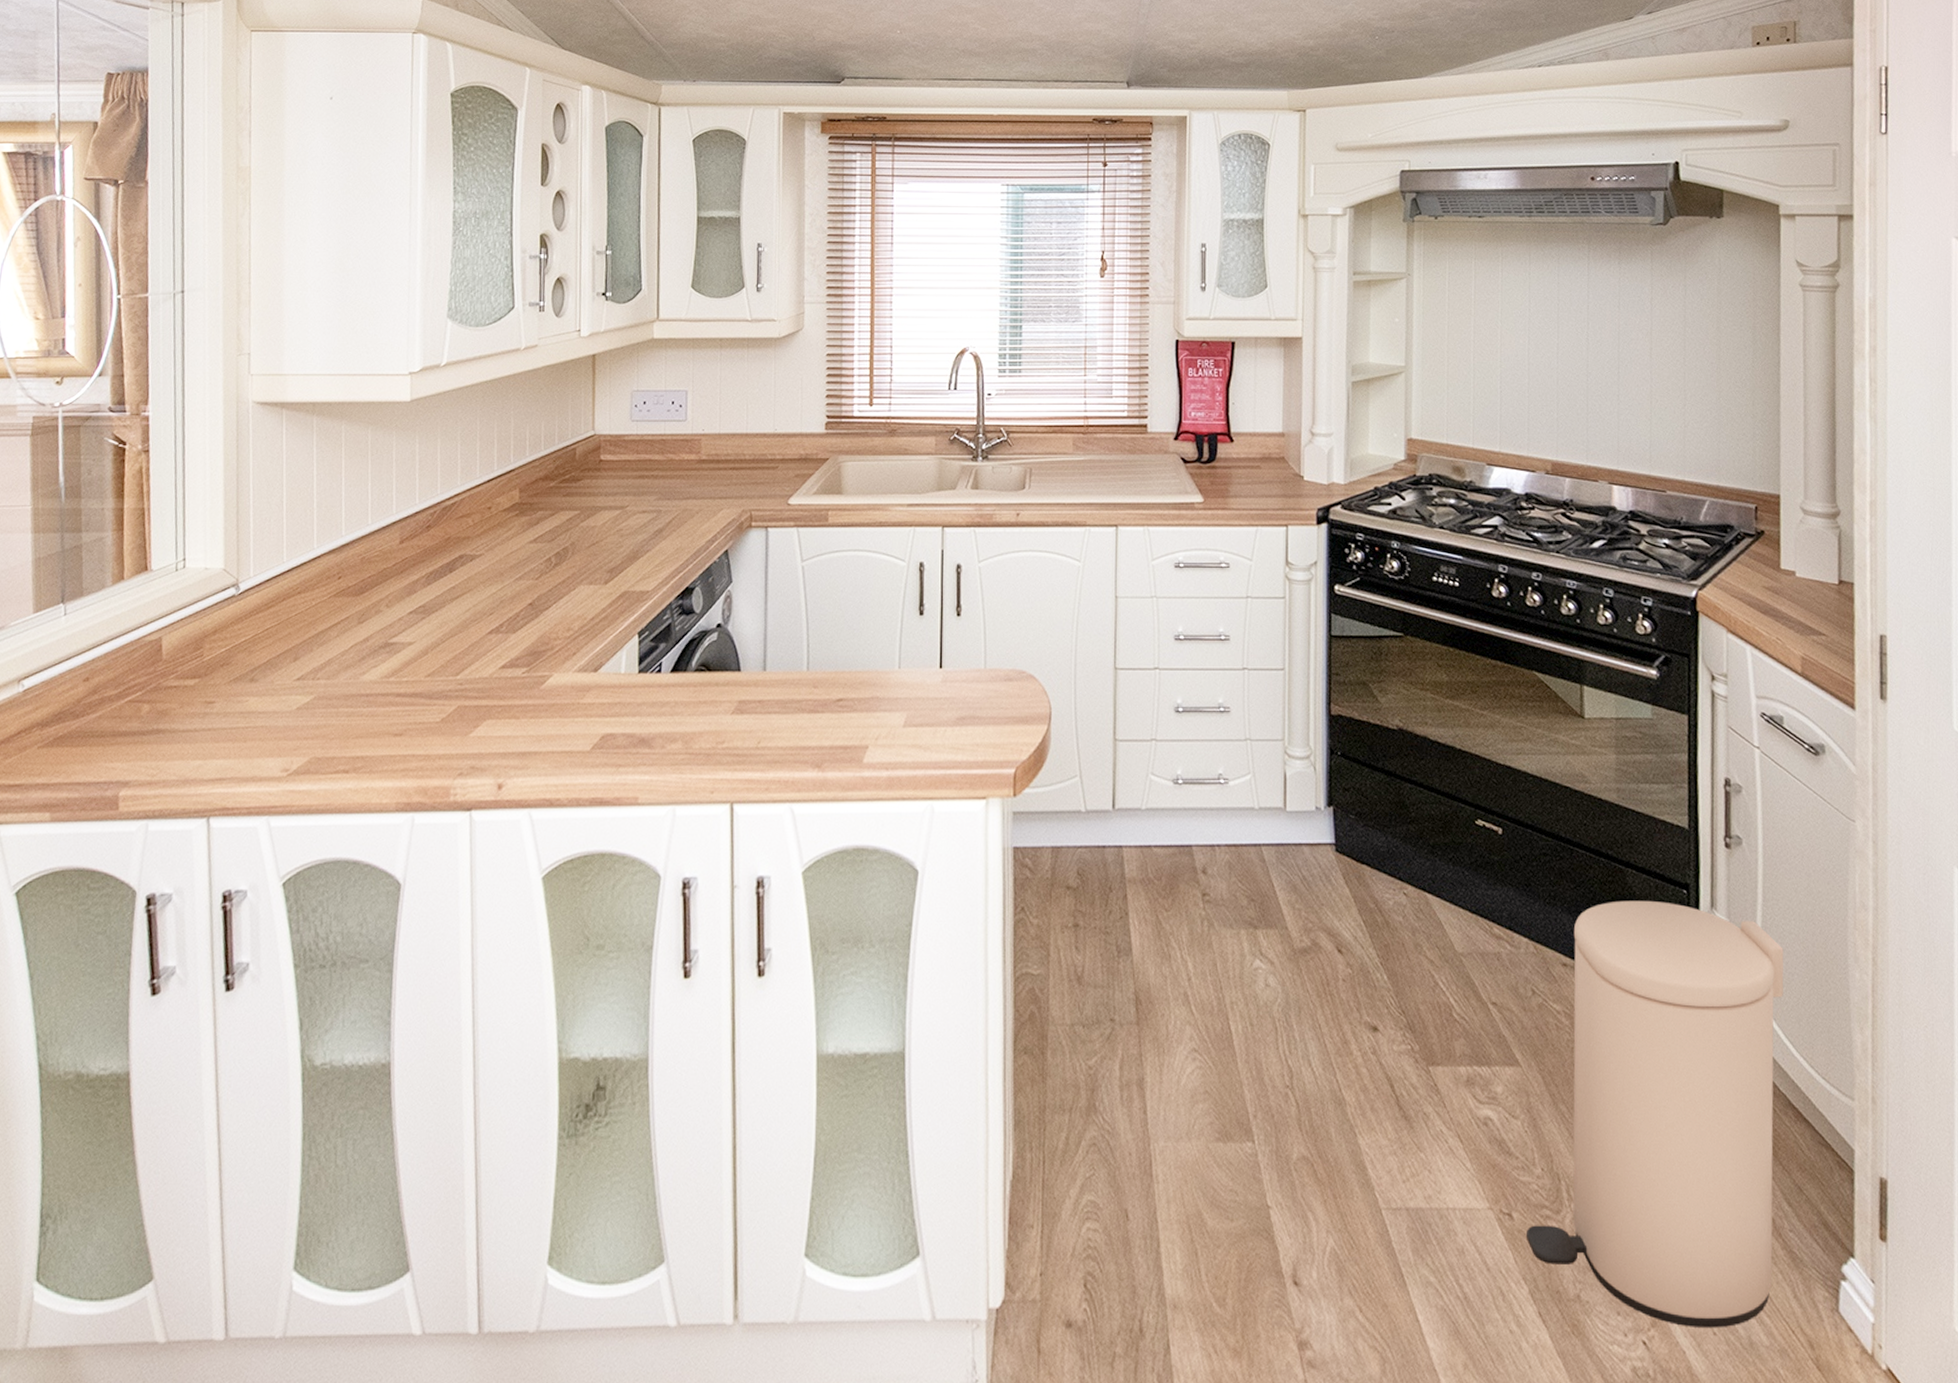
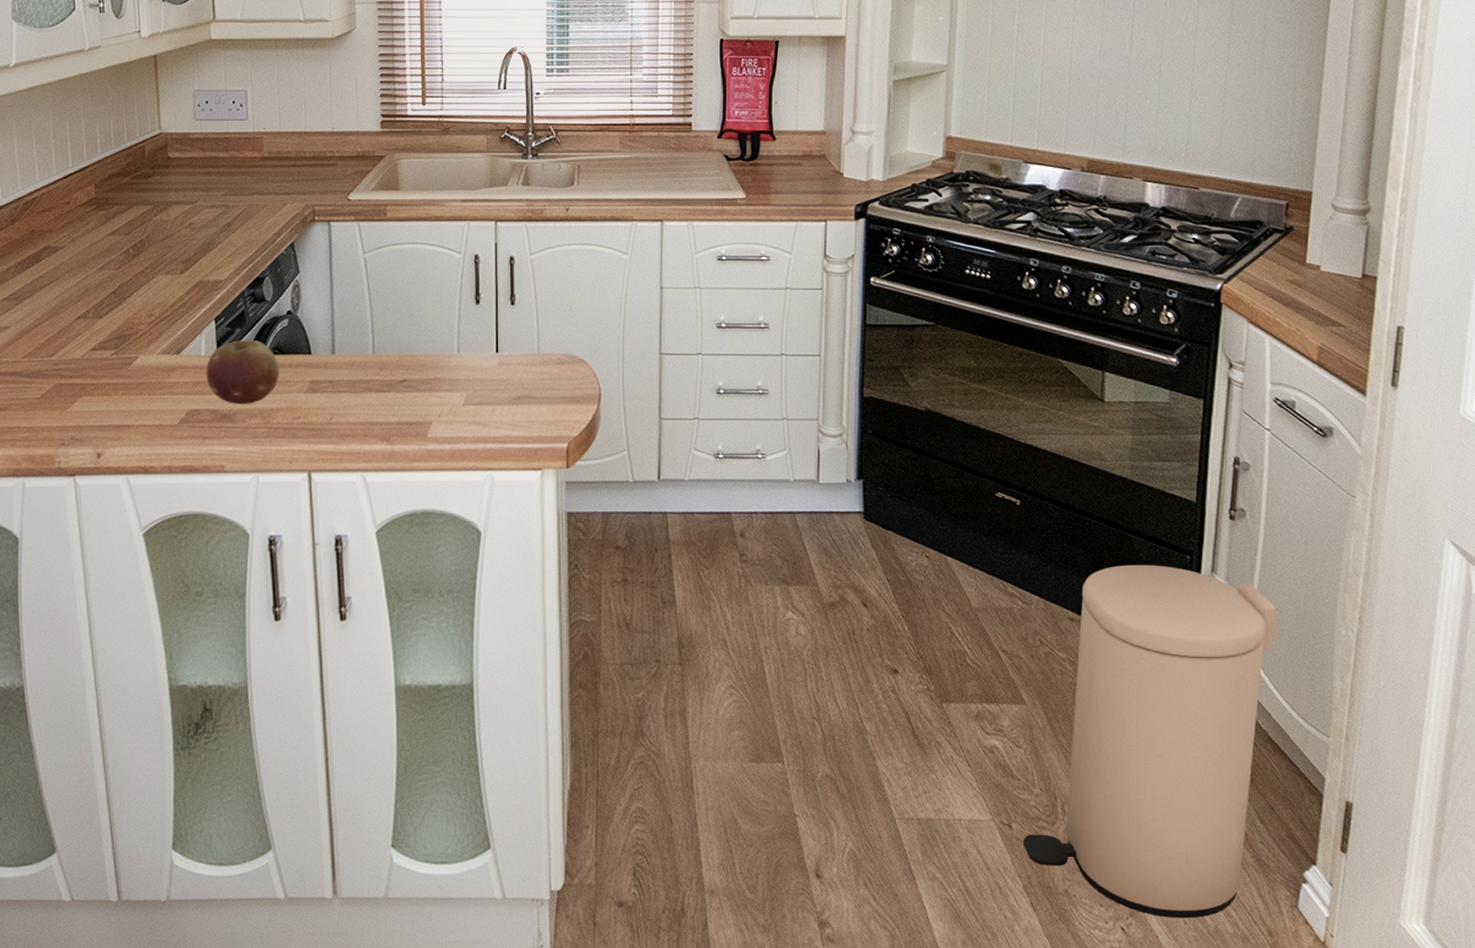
fruit: none [624,655,706,727] -> present [206,339,280,404]

